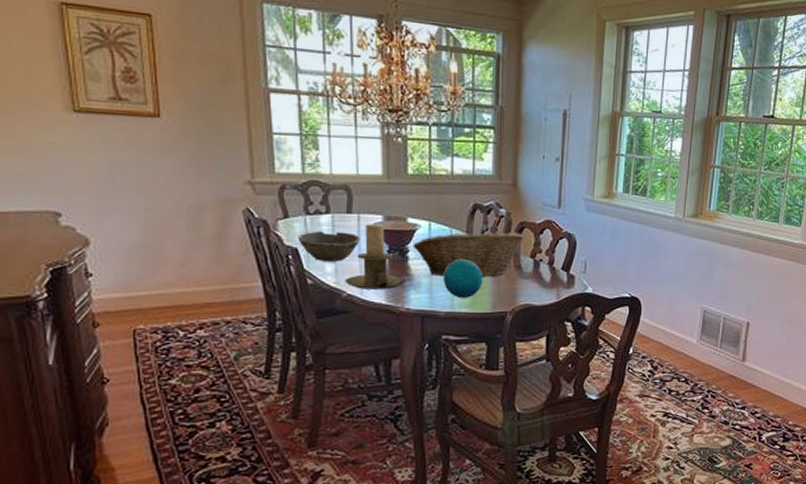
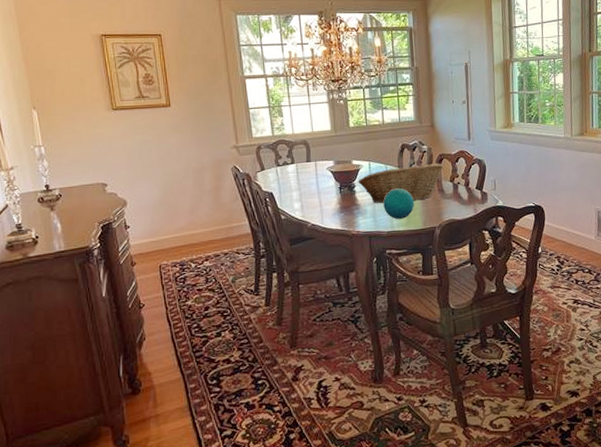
bowl: present [298,231,360,262] -> none [272,176,318,201]
candle holder: present [345,224,406,290] -> none [309,168,355,220]

